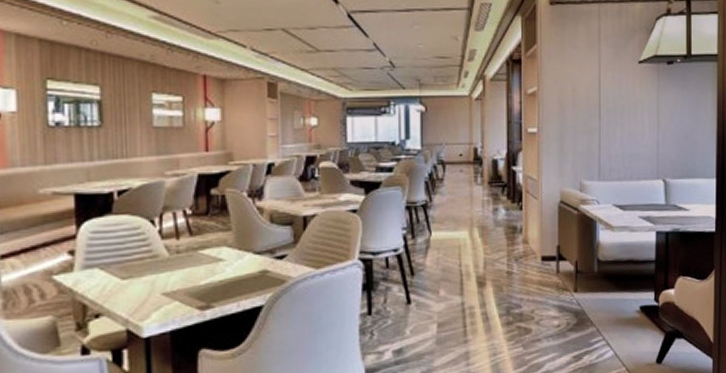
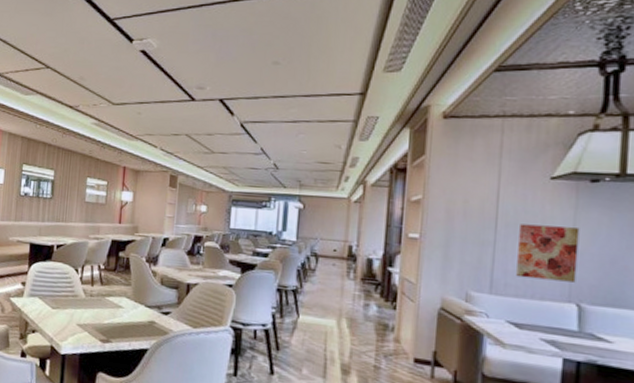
wall art: none [618,108,662,161] -> present [516,224,580,283]

